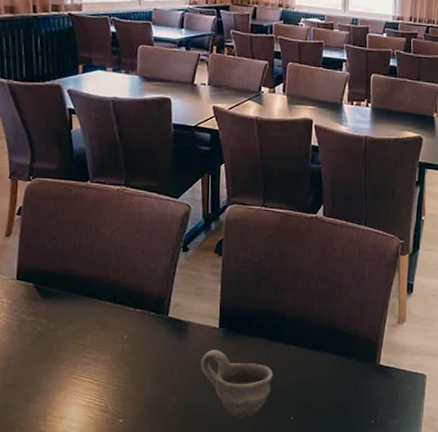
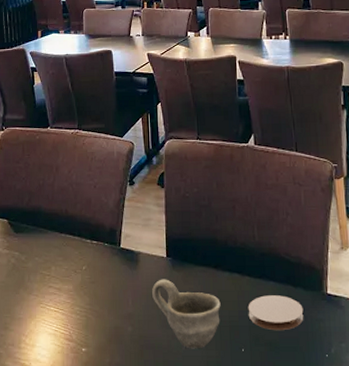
coaster: none [300,366,355,400] -> present [248,295,304,331]

